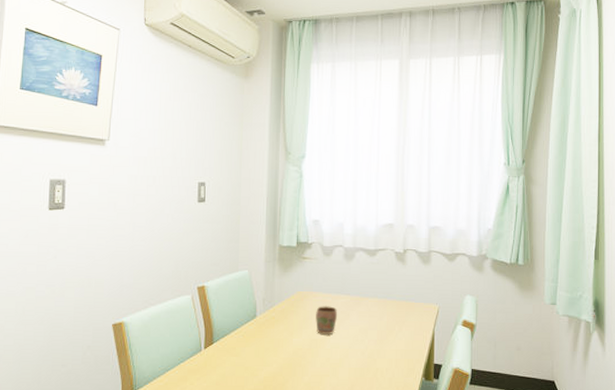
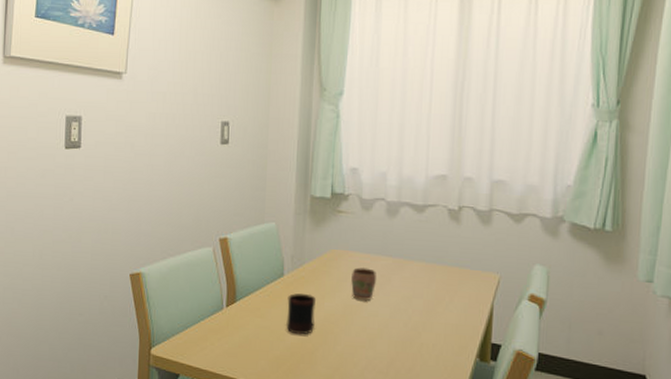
mug: none [259,332,286,369] -> present [286,293,317,335]

